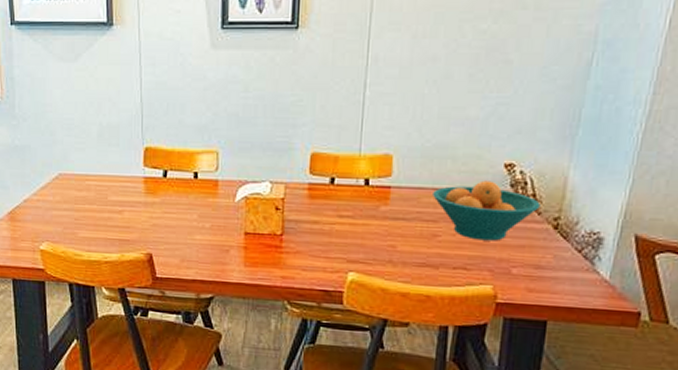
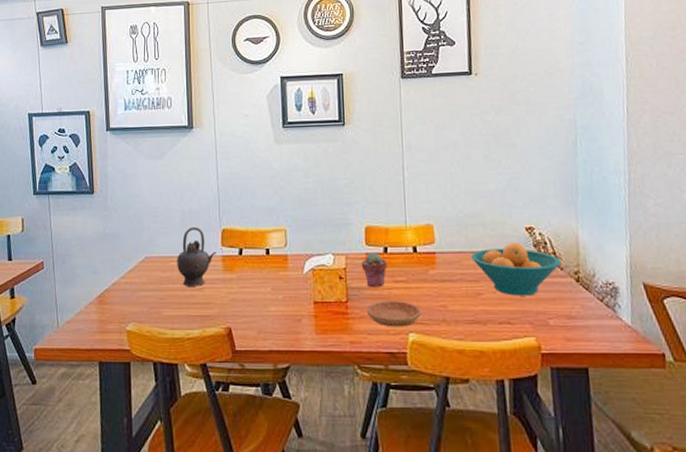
teapot: none [94,142,138,208] -> present [177,226,216,286]
potted succulent: none [302,182,333,221] -> present [361,252,387,287]
saucer: none [303,236,365,265] -> present [366,301,421,327]

